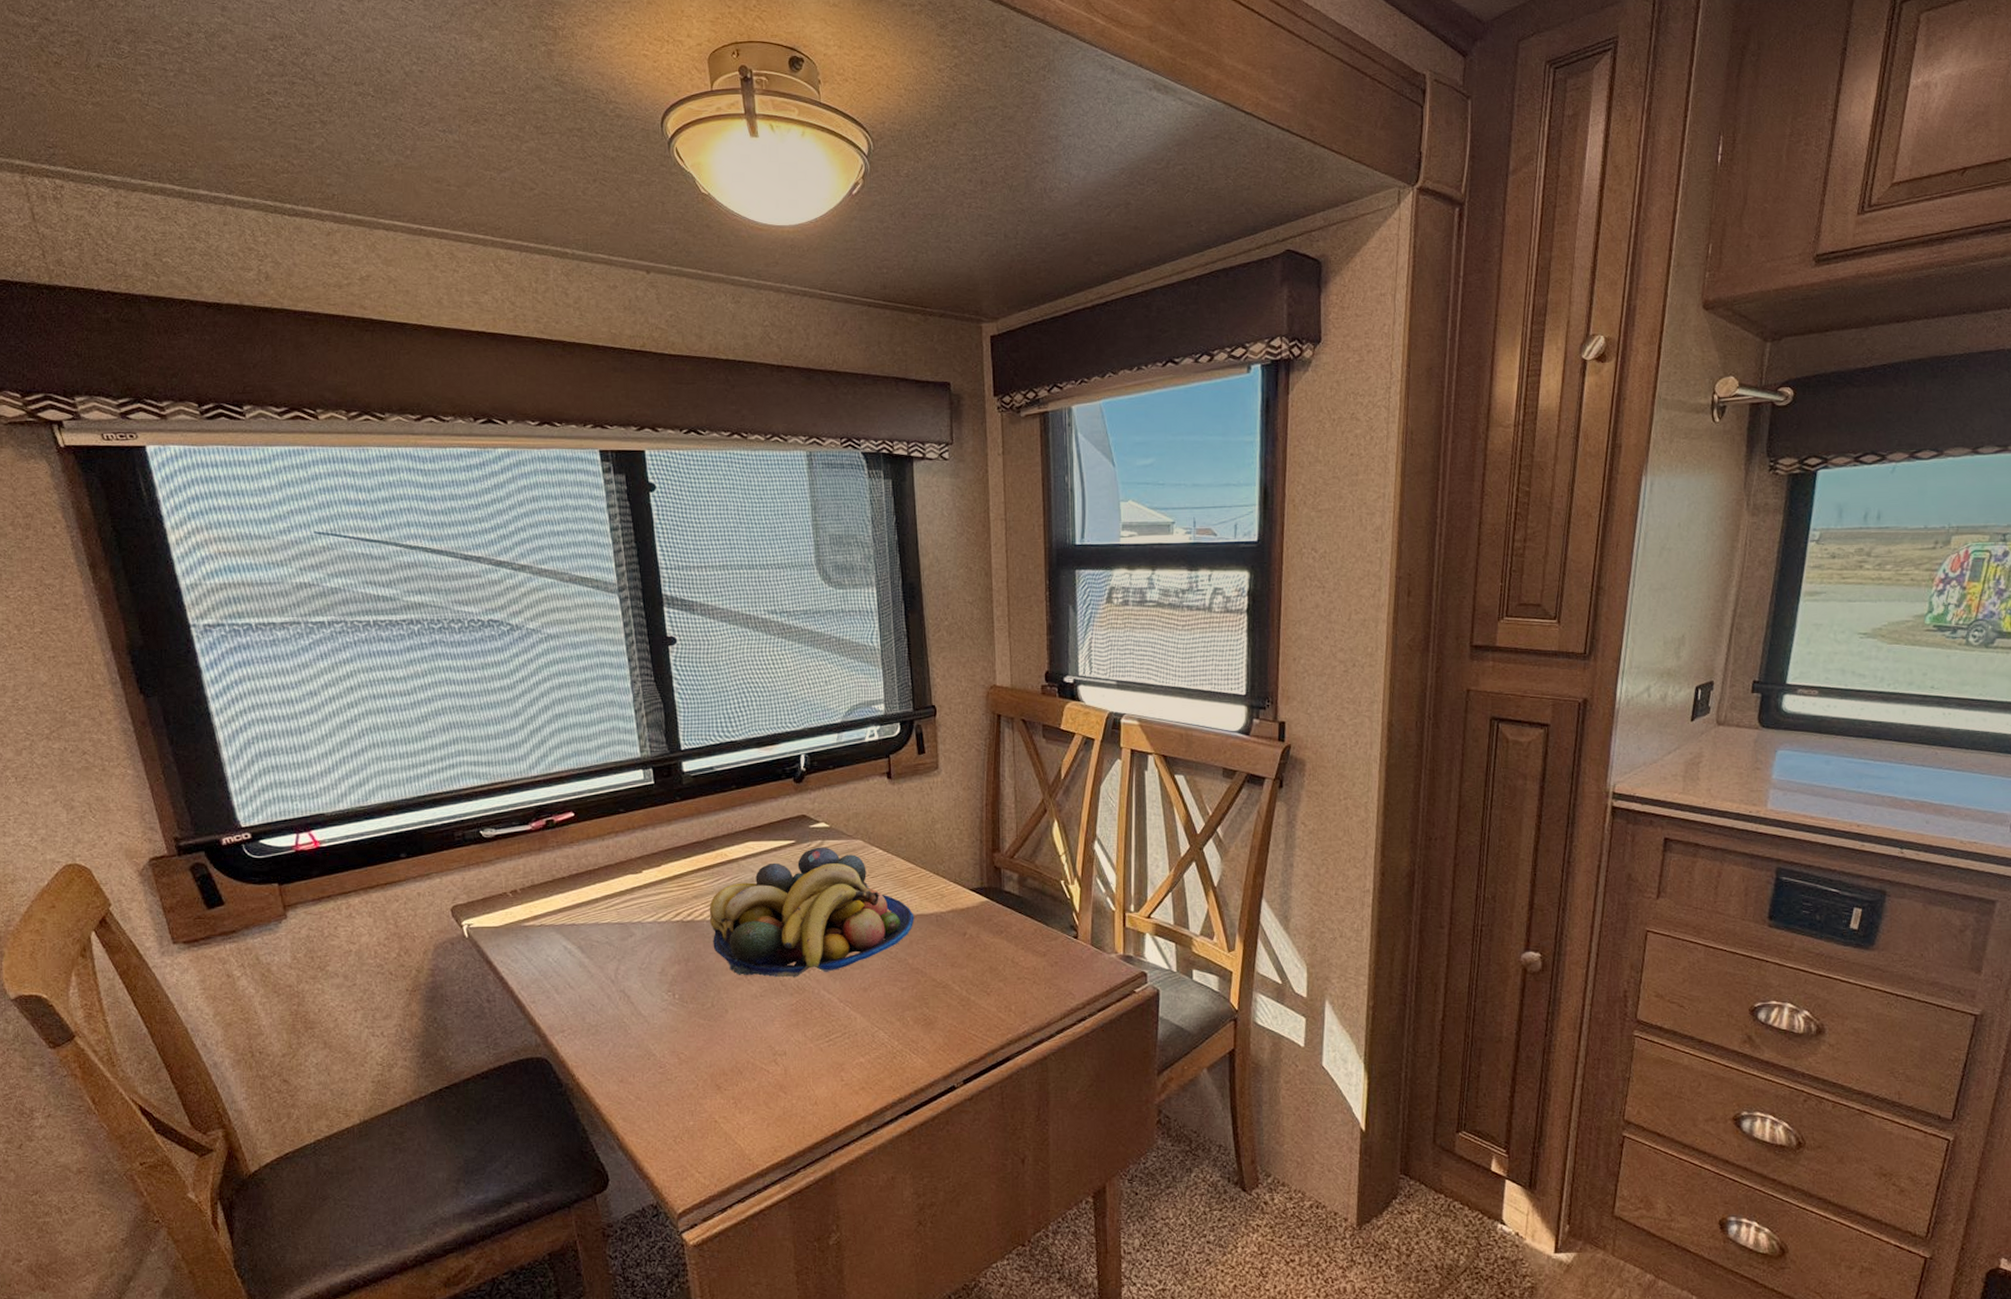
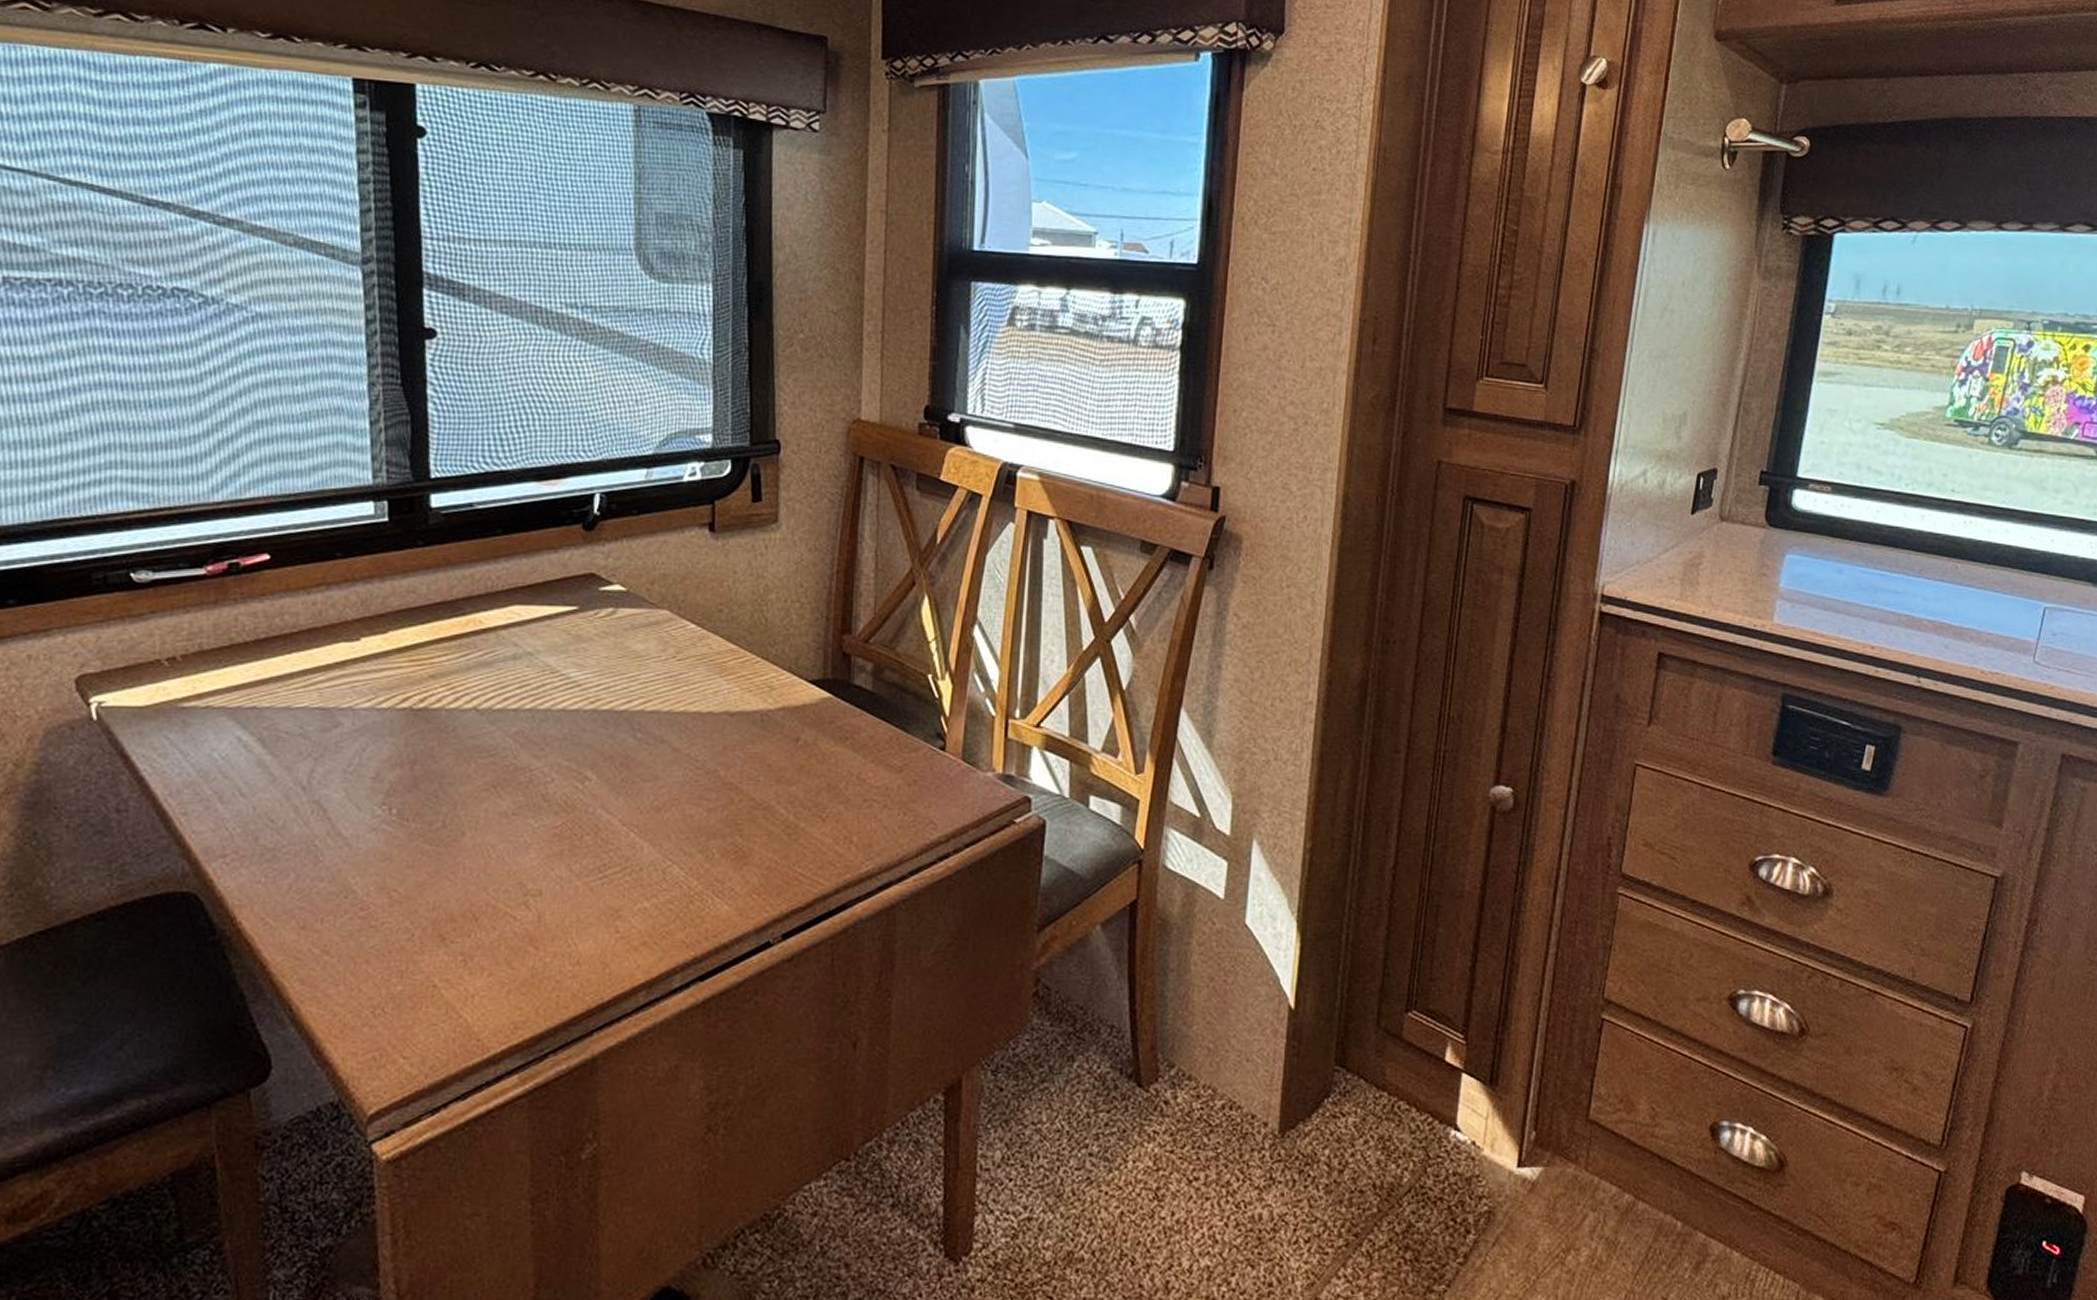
fruit bowl: present [709,847,914,978] -> none [449,616,732,790]

